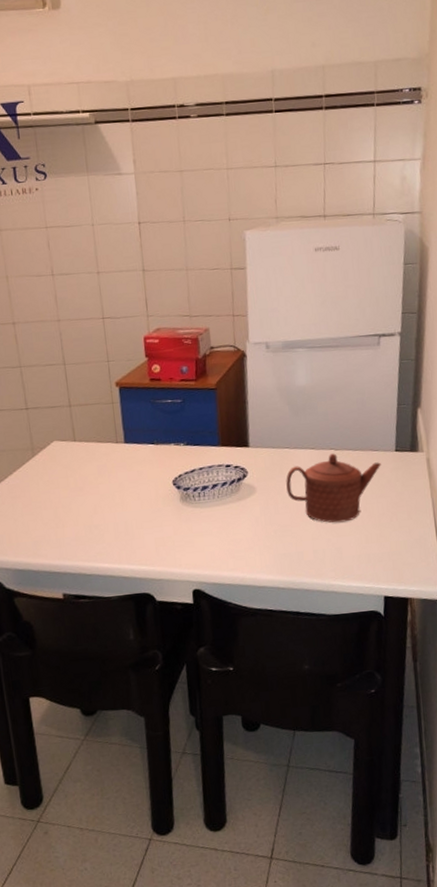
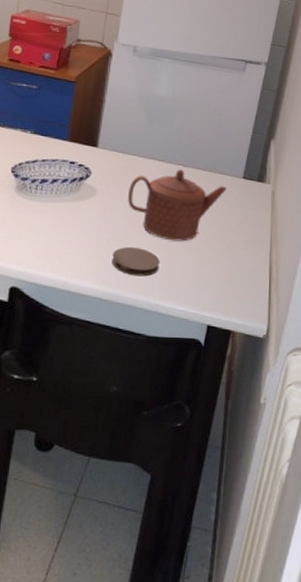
coaster: none [281,534,329,562] -> present [112,246,160,277]

